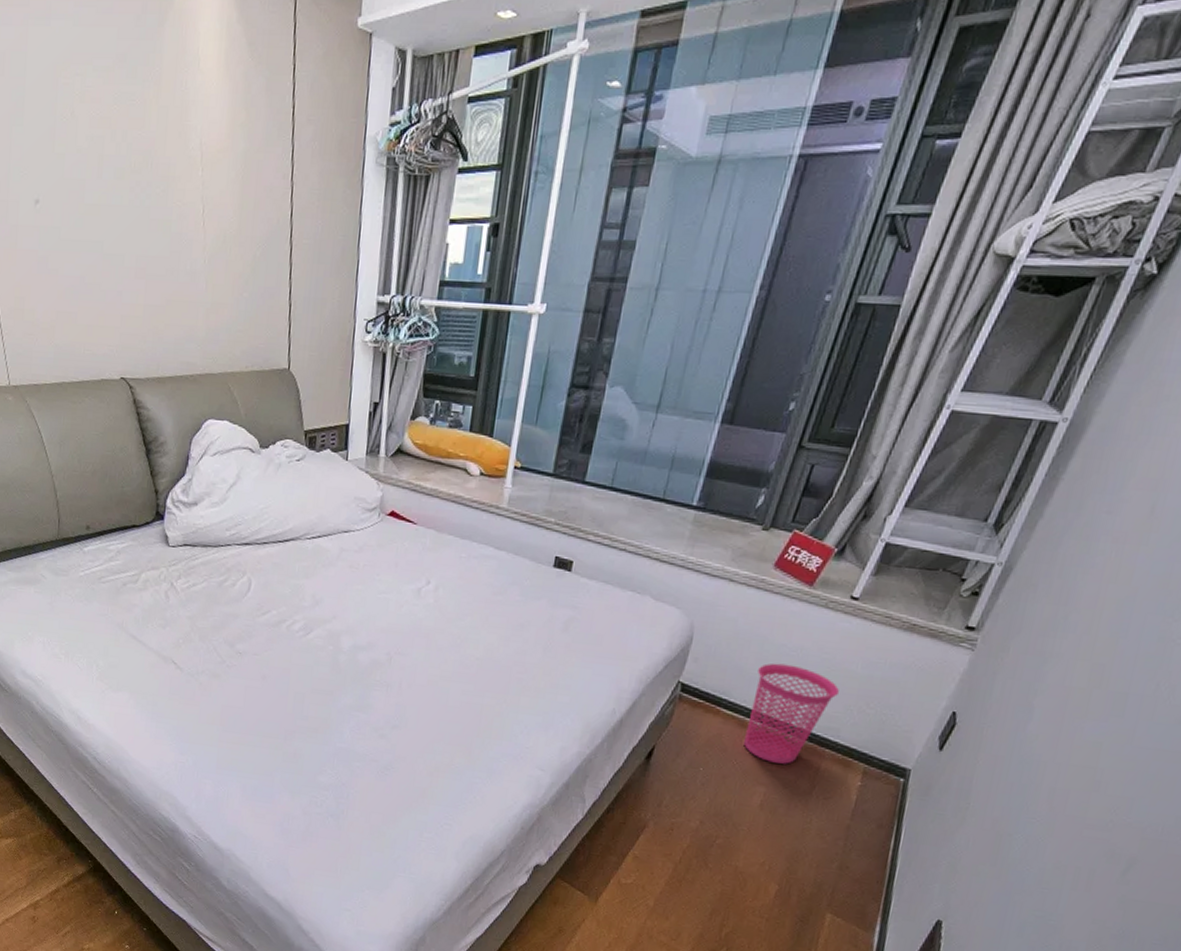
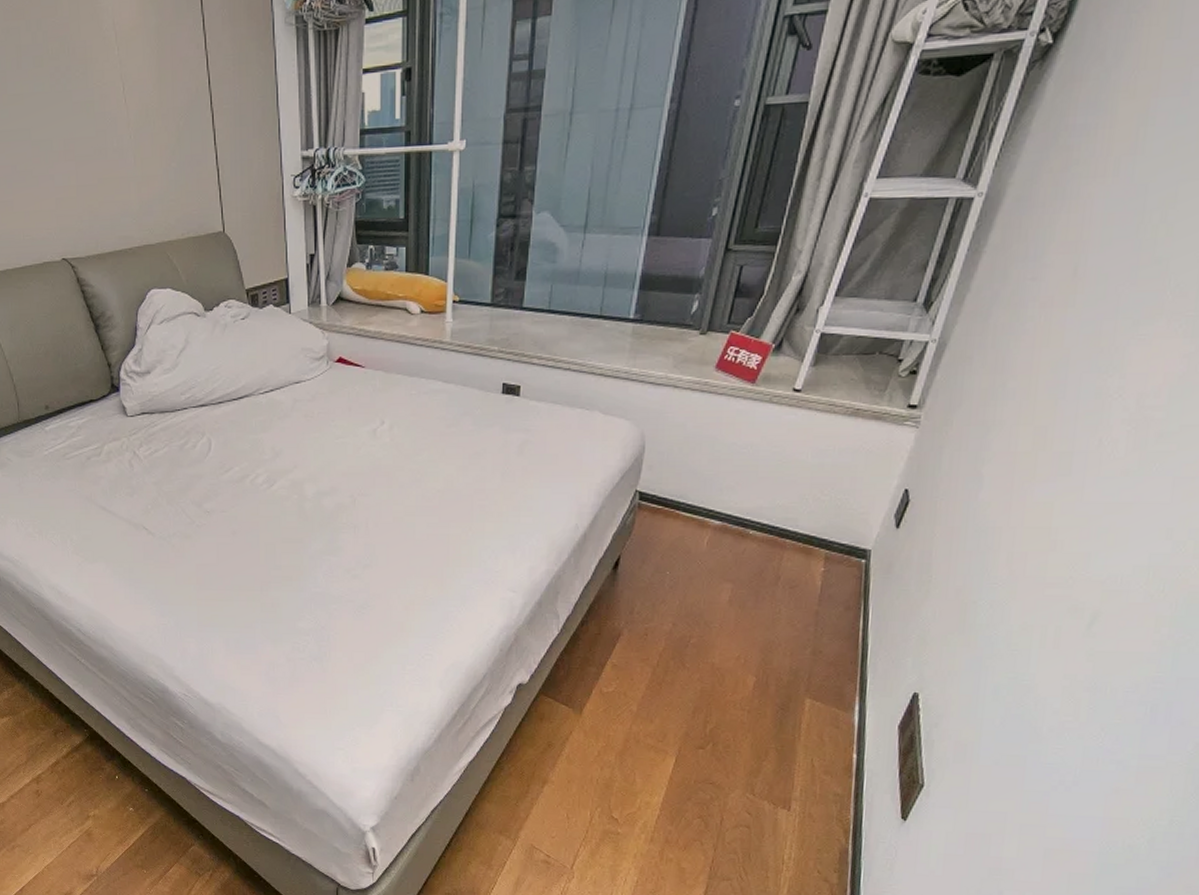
waste basket: present [744,663,839,764] -> none [706,462,792,559]

